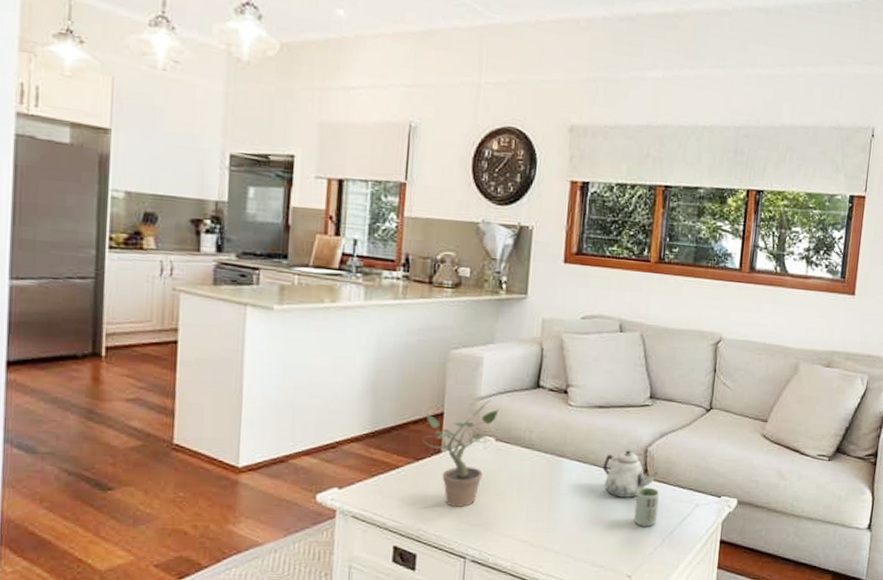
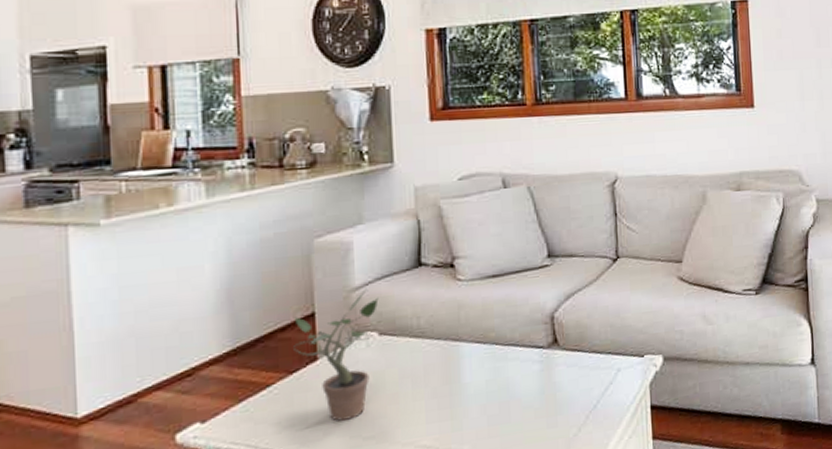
teapot: present [602,450,658,498] -> none [506,320,570,377]
cup: present [634,487,660,526] -> none [548,358,577,406]

